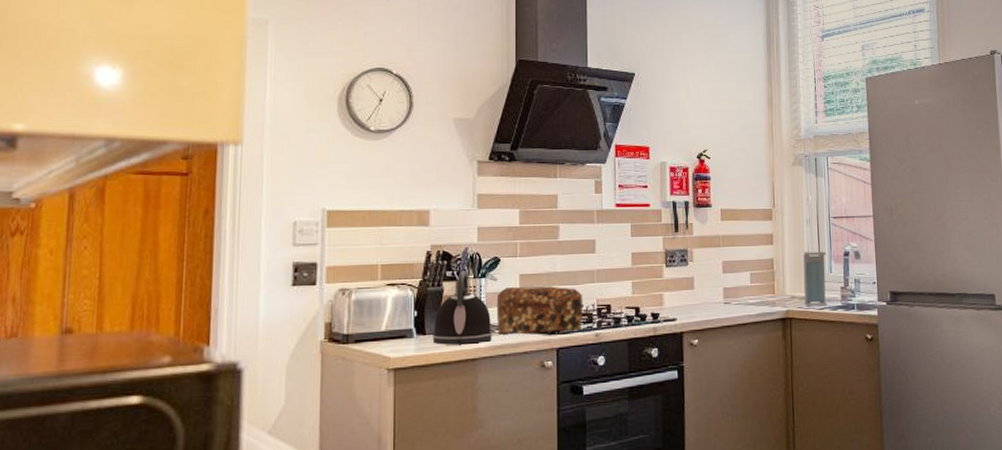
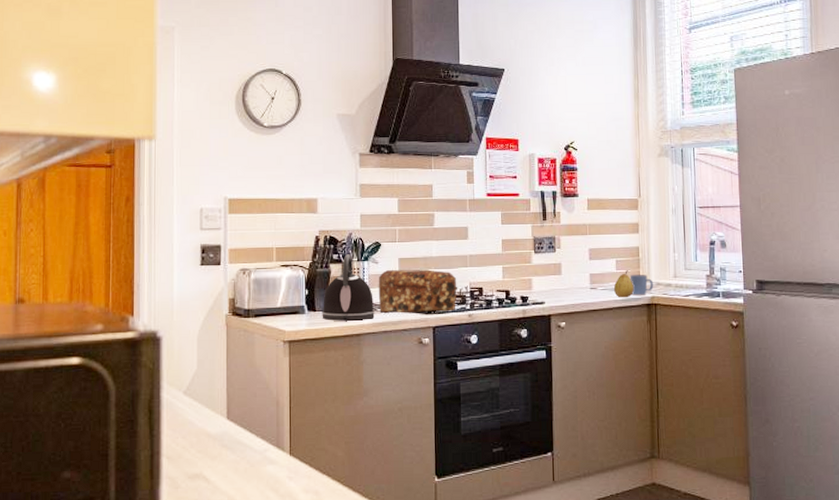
fruit: none [747,283,768,313] -> present [613,270,634,298]
mug: none [764,287,789,311] -> present [629,274,654,297]
soap dispenser: present [803,251,827,307] -> none [668,240,692,294]

